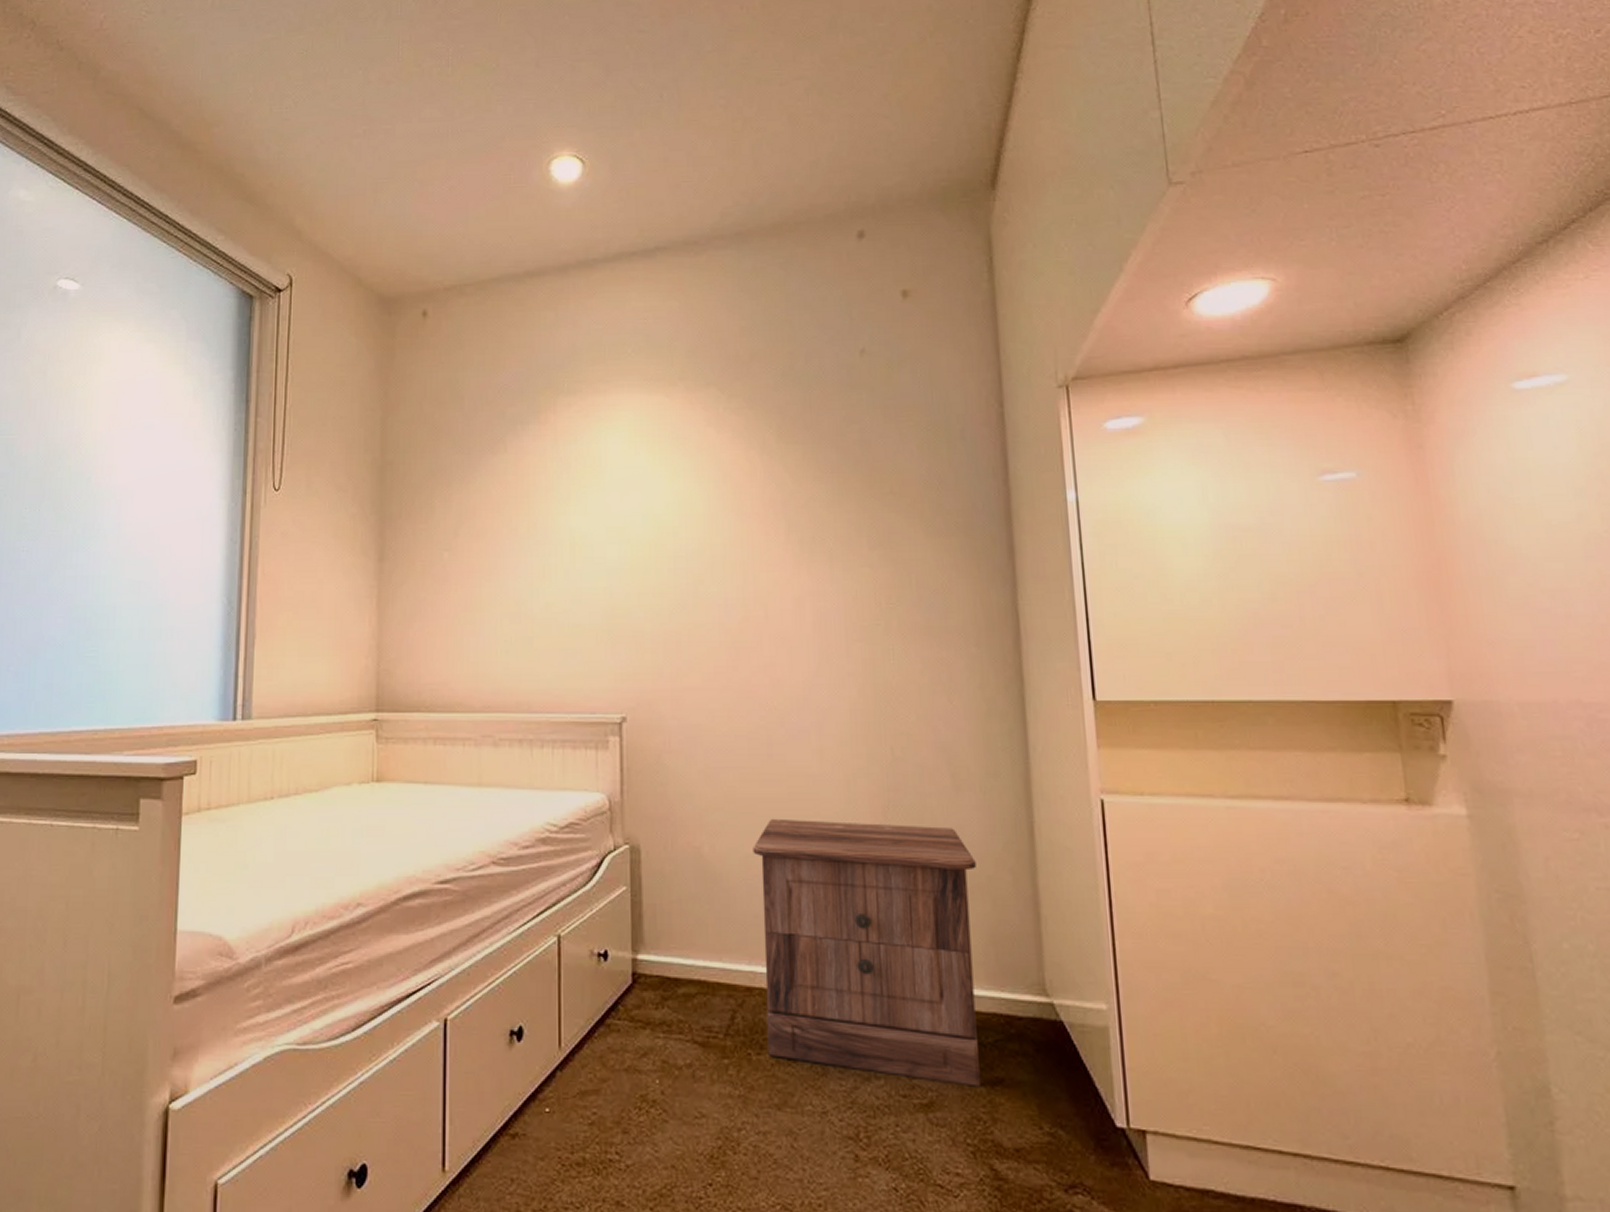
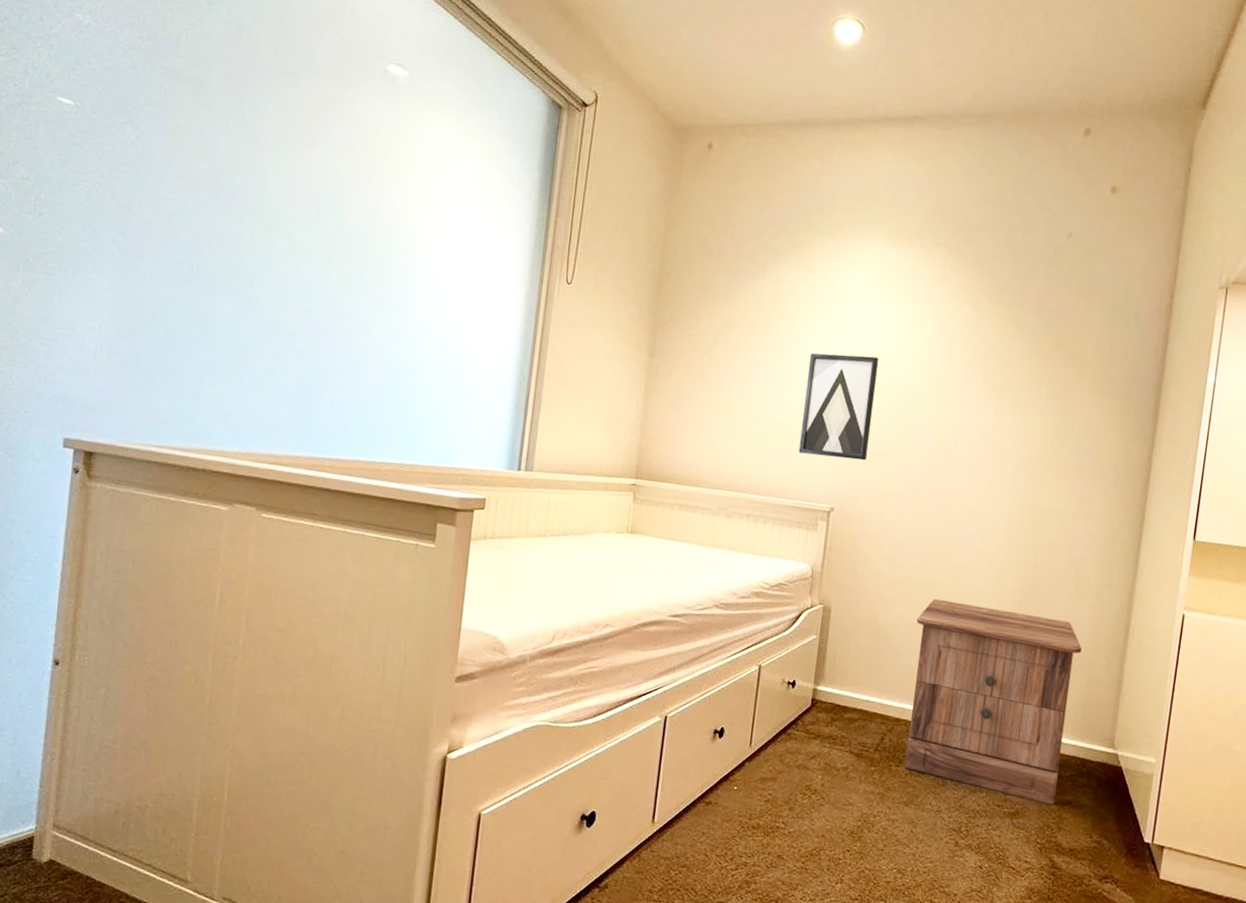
wall art: none [571,526,659,654] -> present [798,353,879,461]

